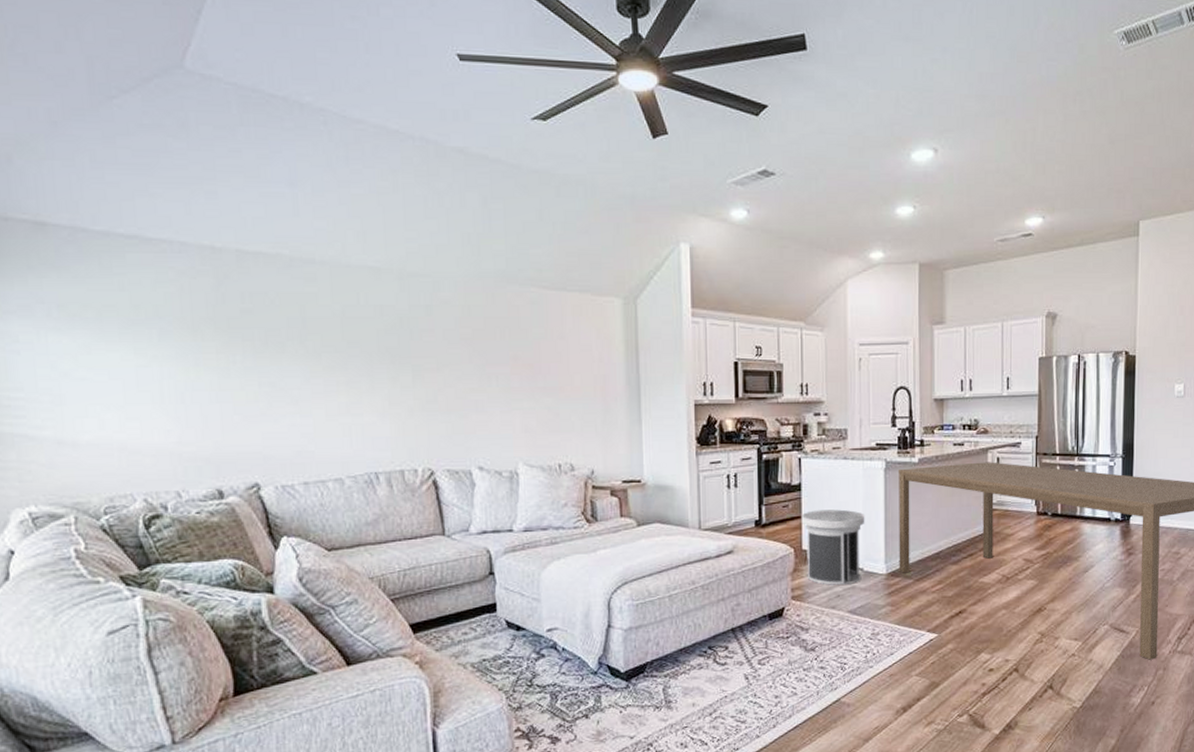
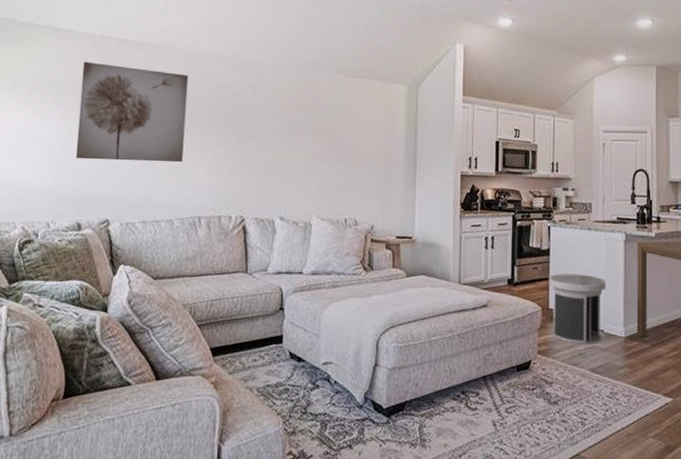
wall art: none [192,282,346,410] -> present [75,62,189,163]

